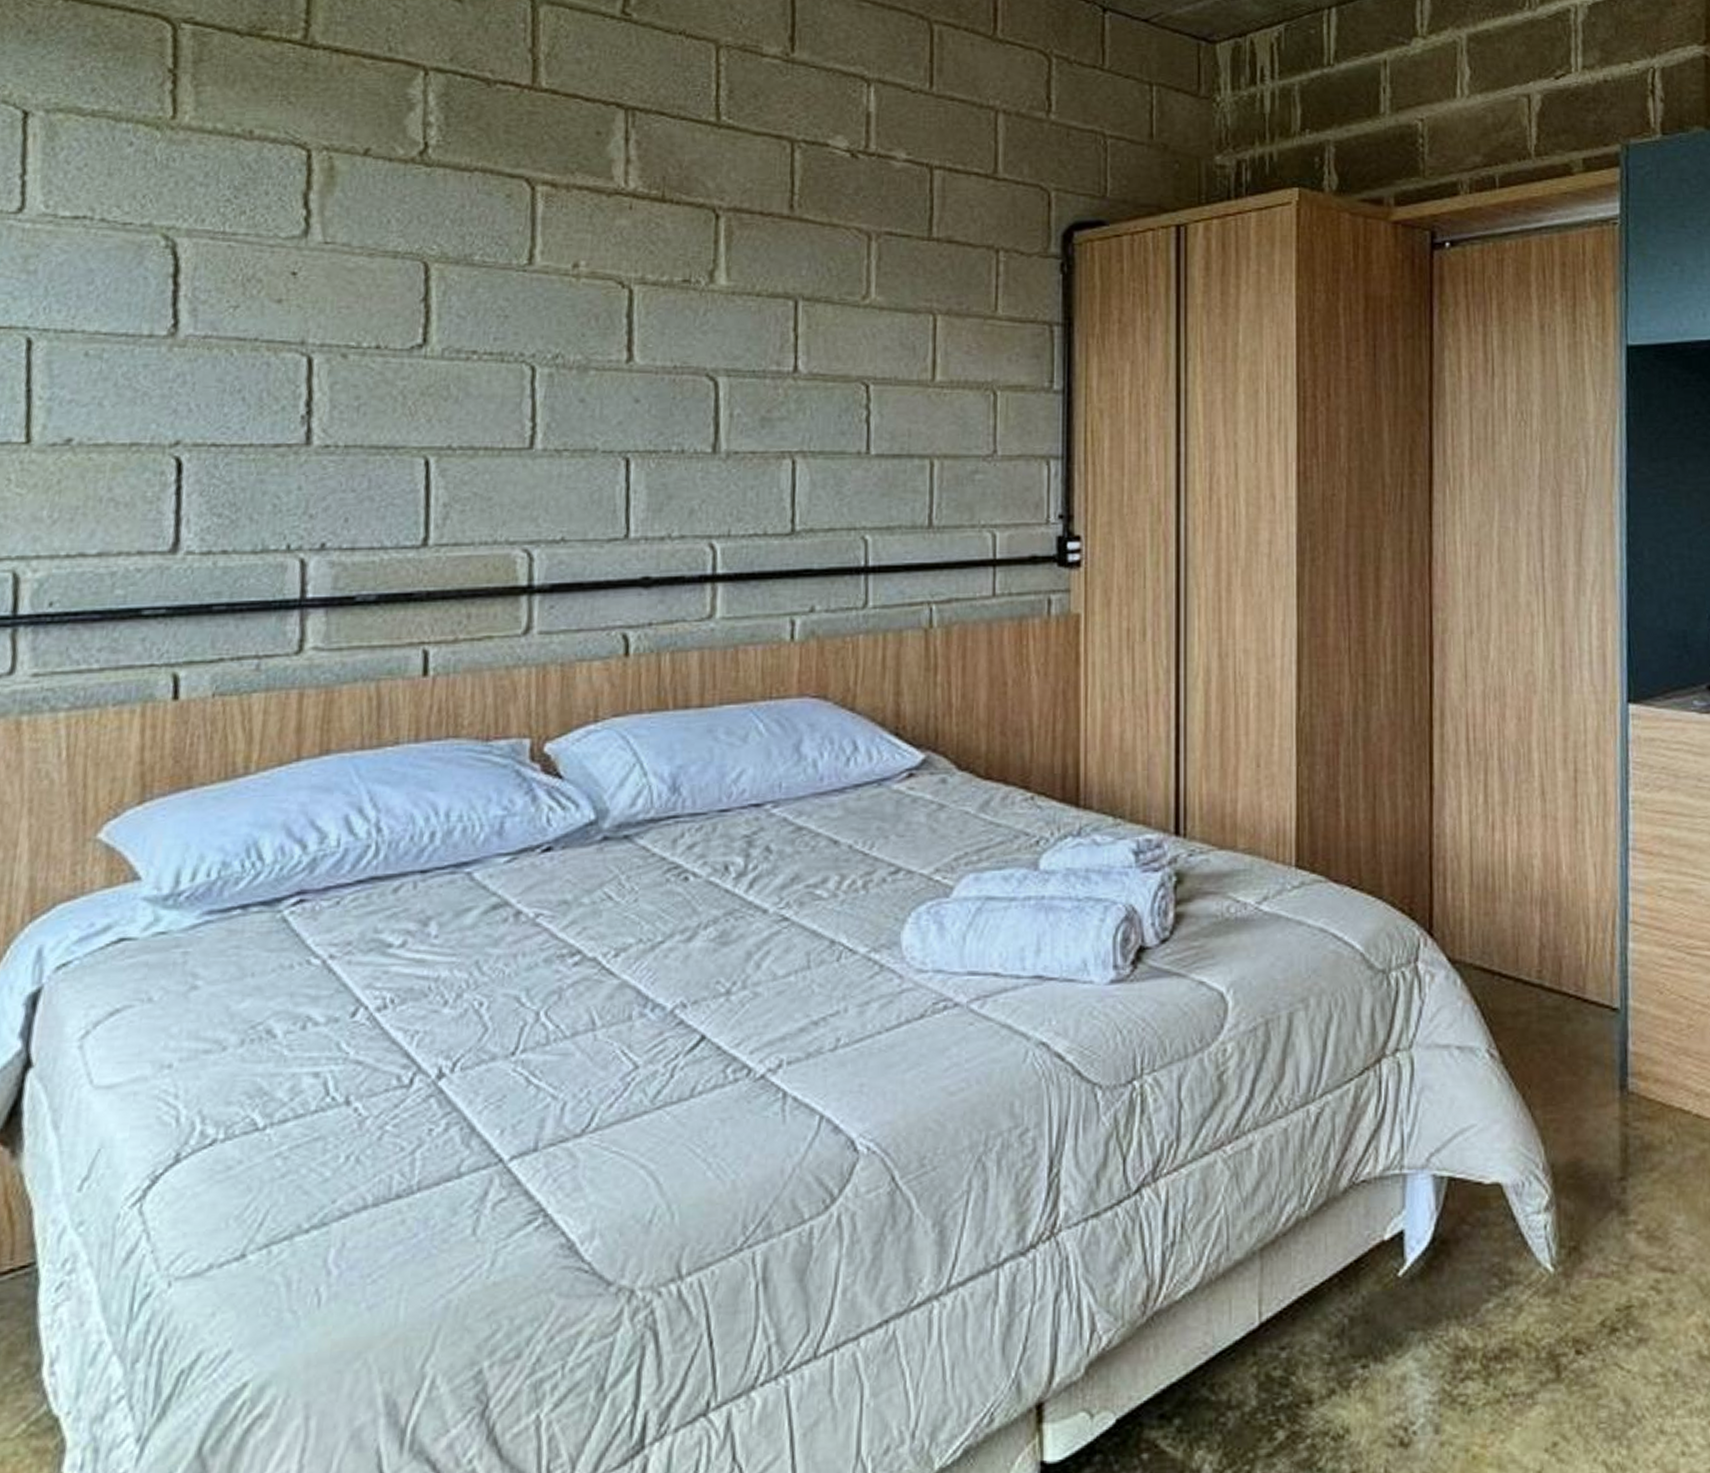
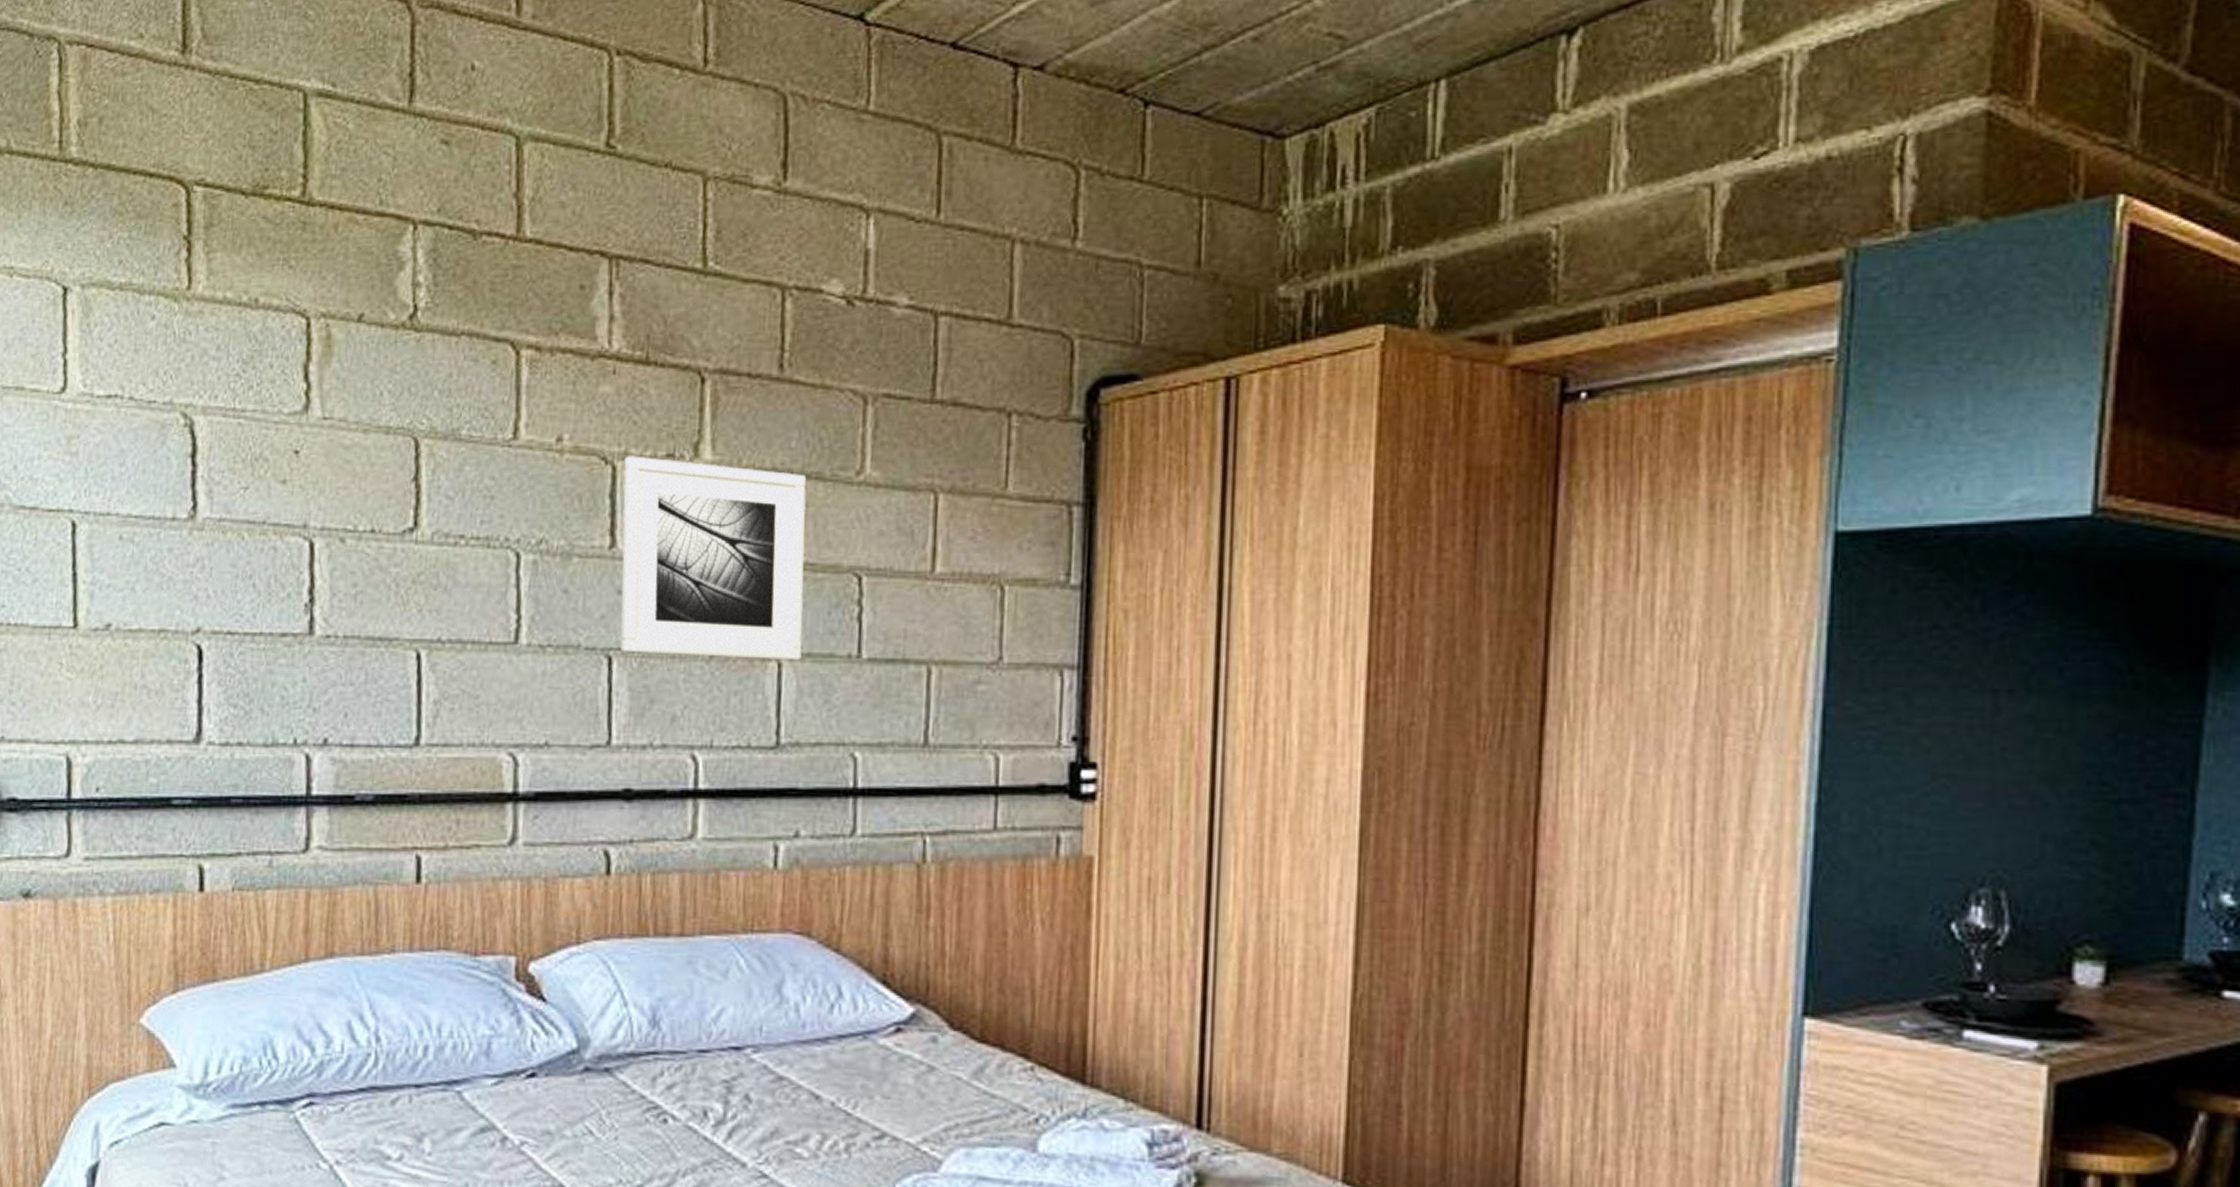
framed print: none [638,281,816,458] -> present [621,456,806,661]

